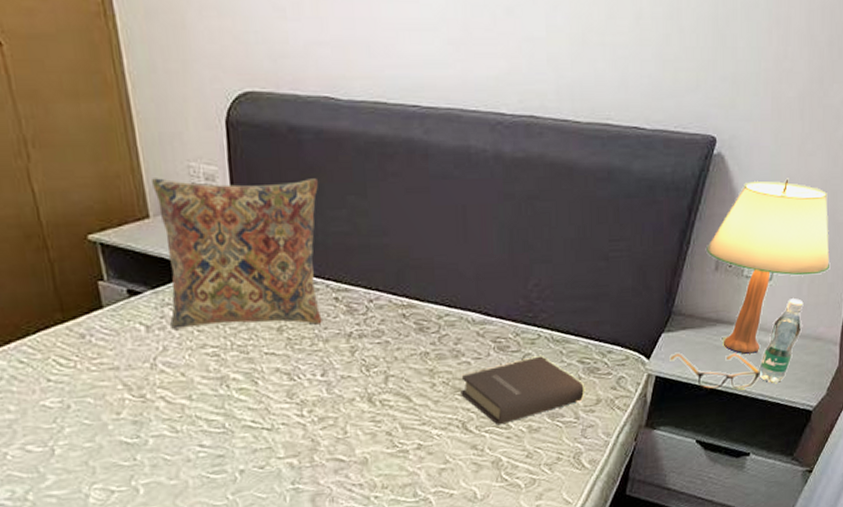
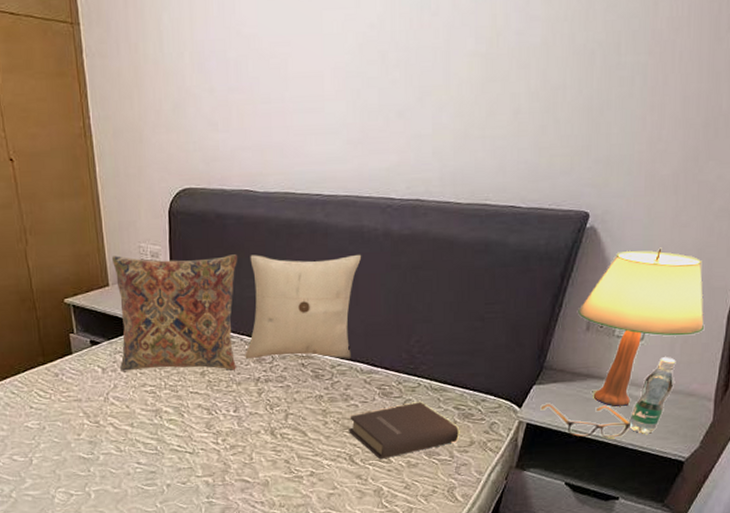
cushion: none [332,179,470,311] -> present [245,254,362,359]

